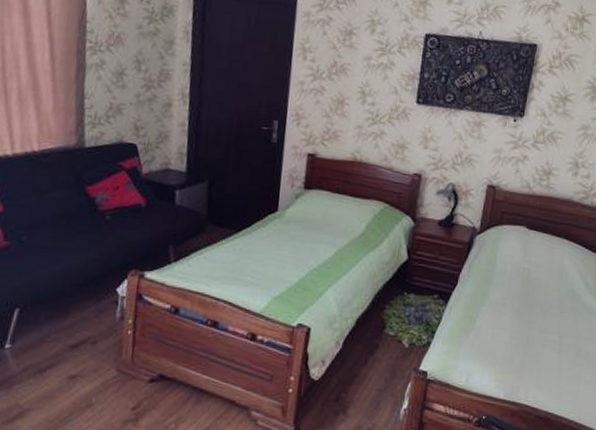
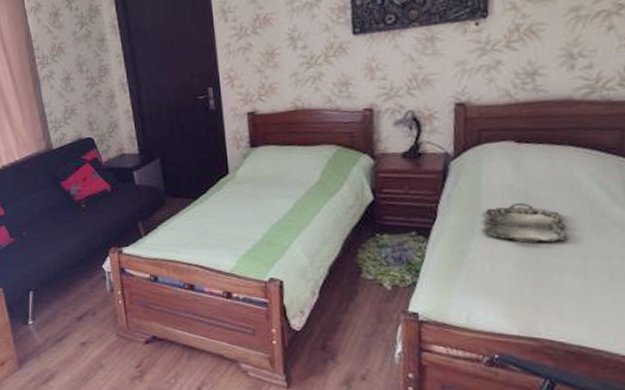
serving tray: none [491,281,553,319] -> present [482,203,569,243]

